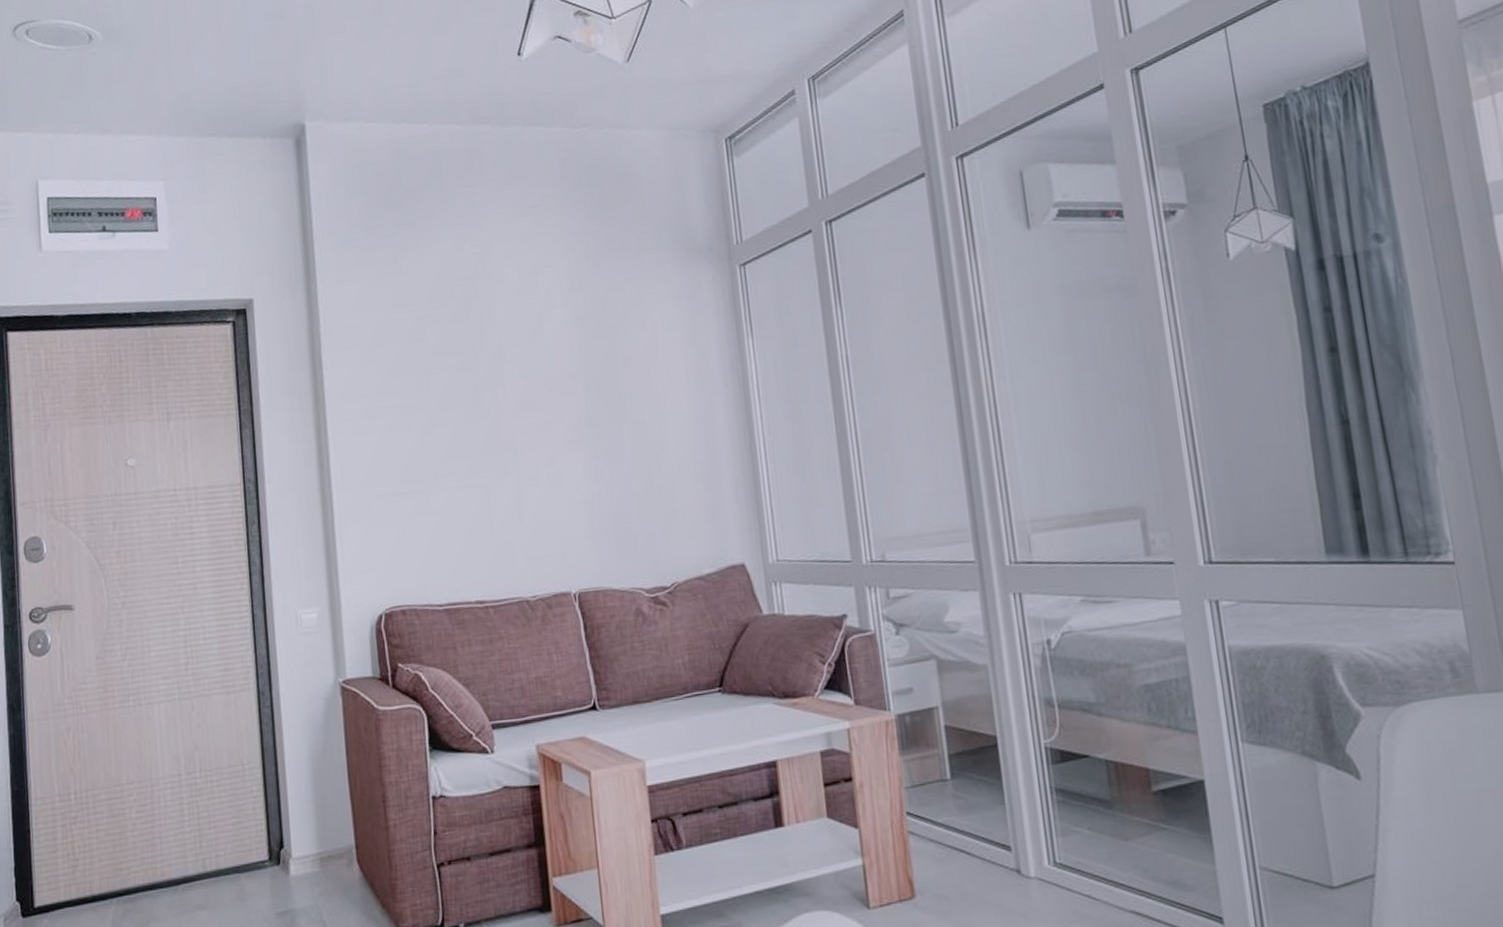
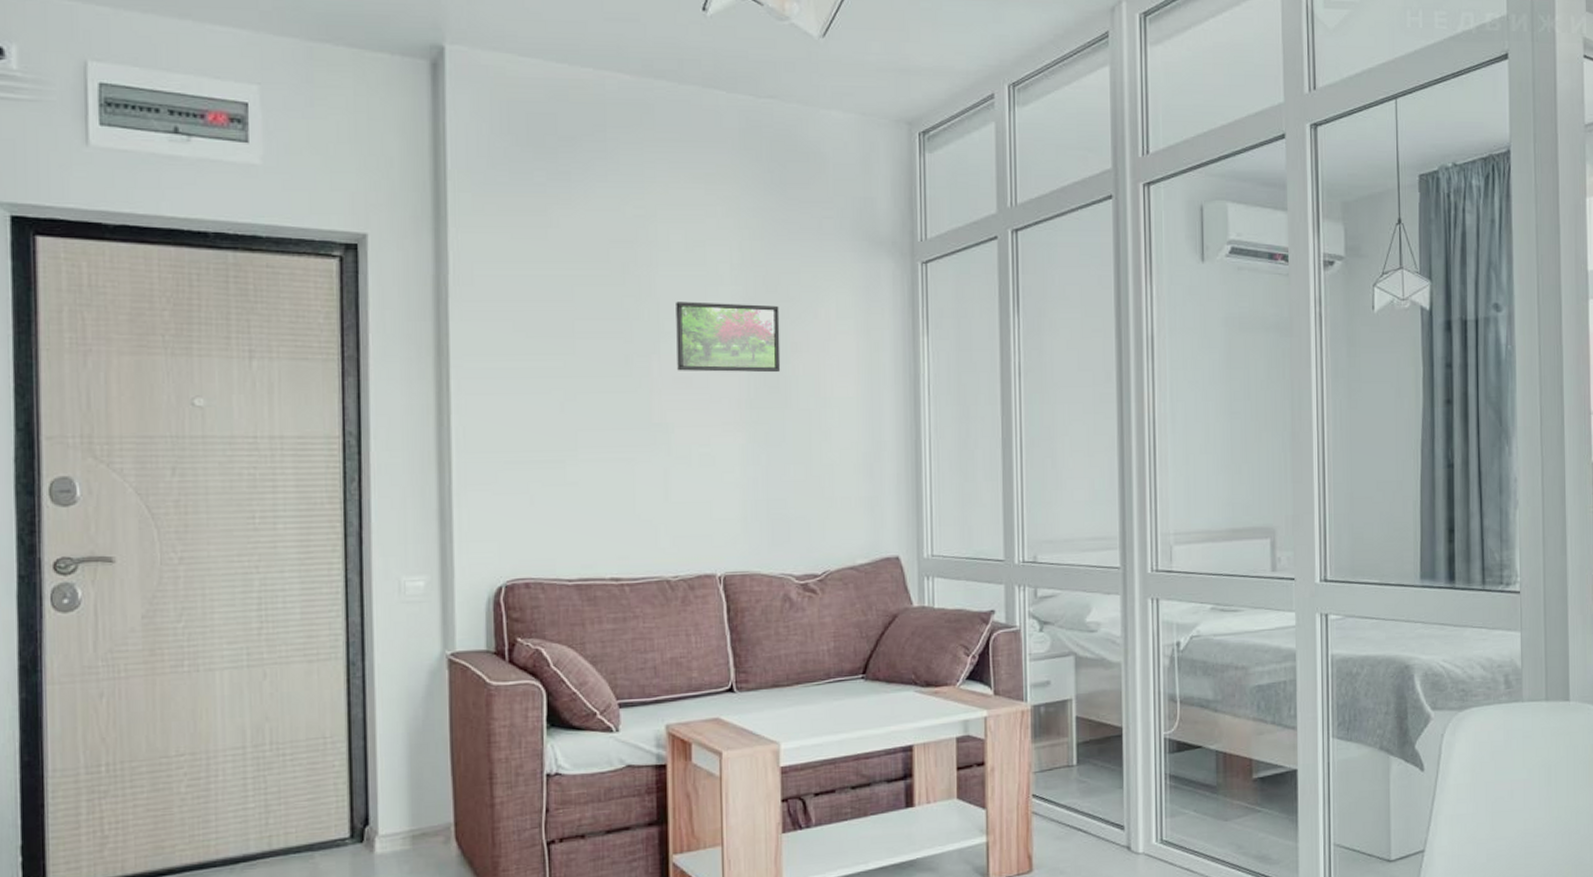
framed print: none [515,323,615,396] -> present [676,301,781,373]

